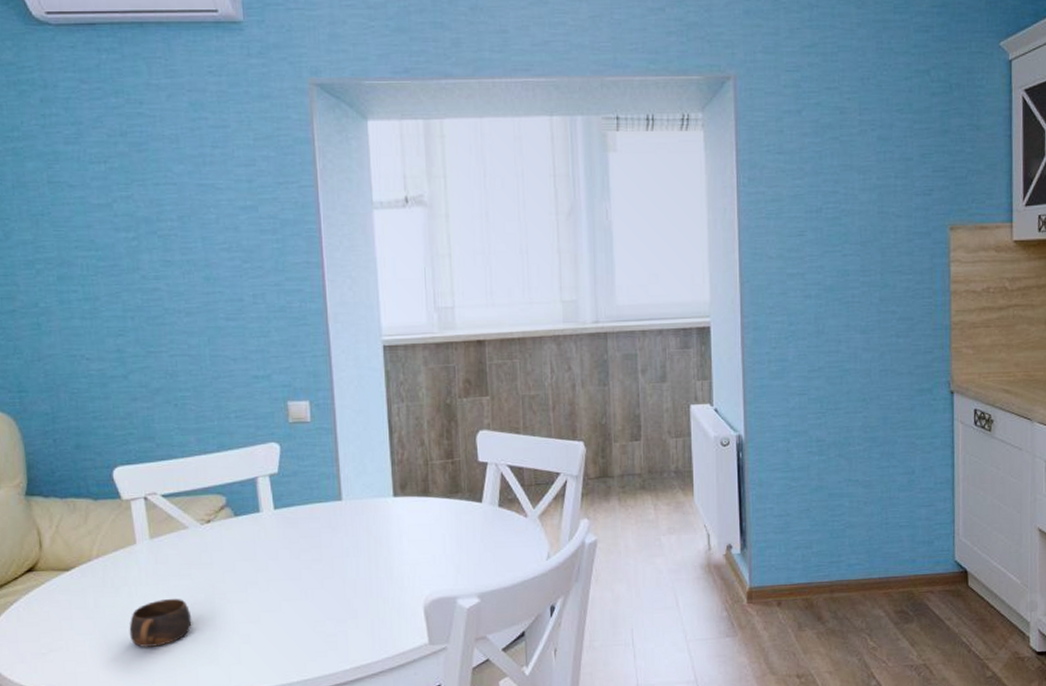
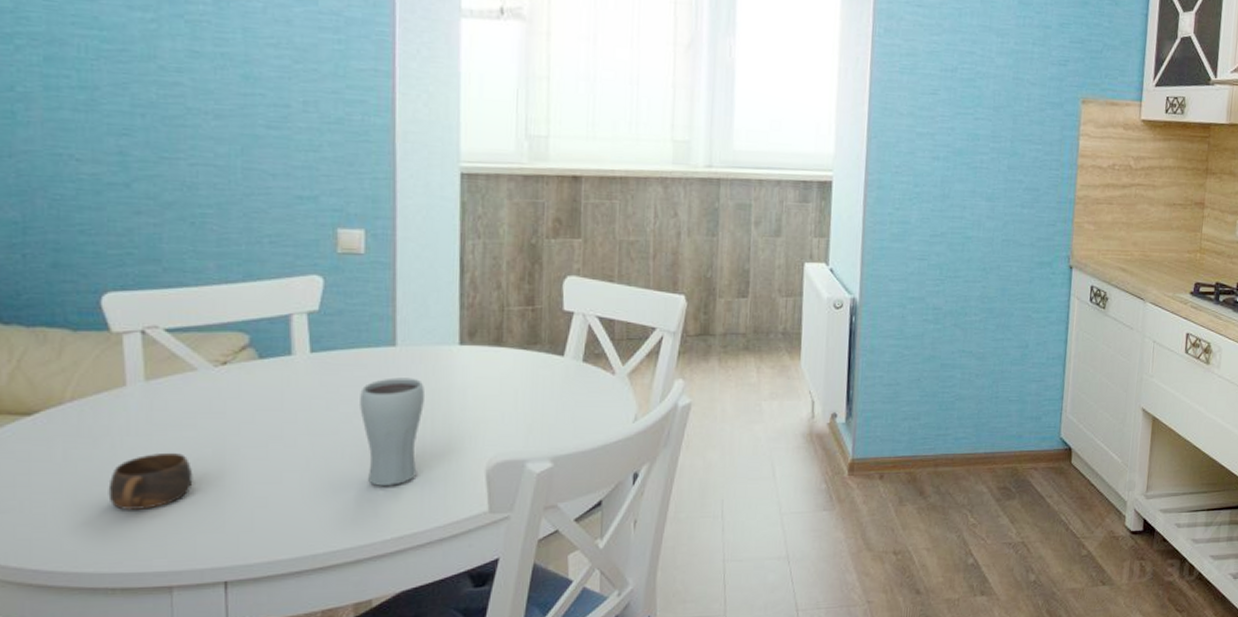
drinking glass: none [316,527,368,623] -> present [360,377,424,486]

